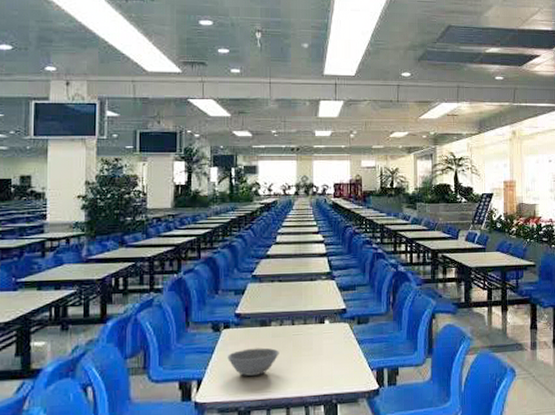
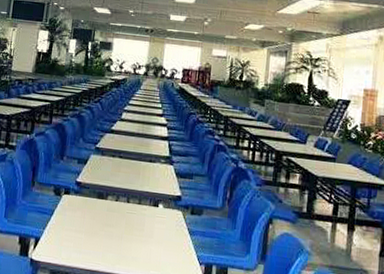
bowl: present [227,348,279,376] -> none [64,217,112,246]

